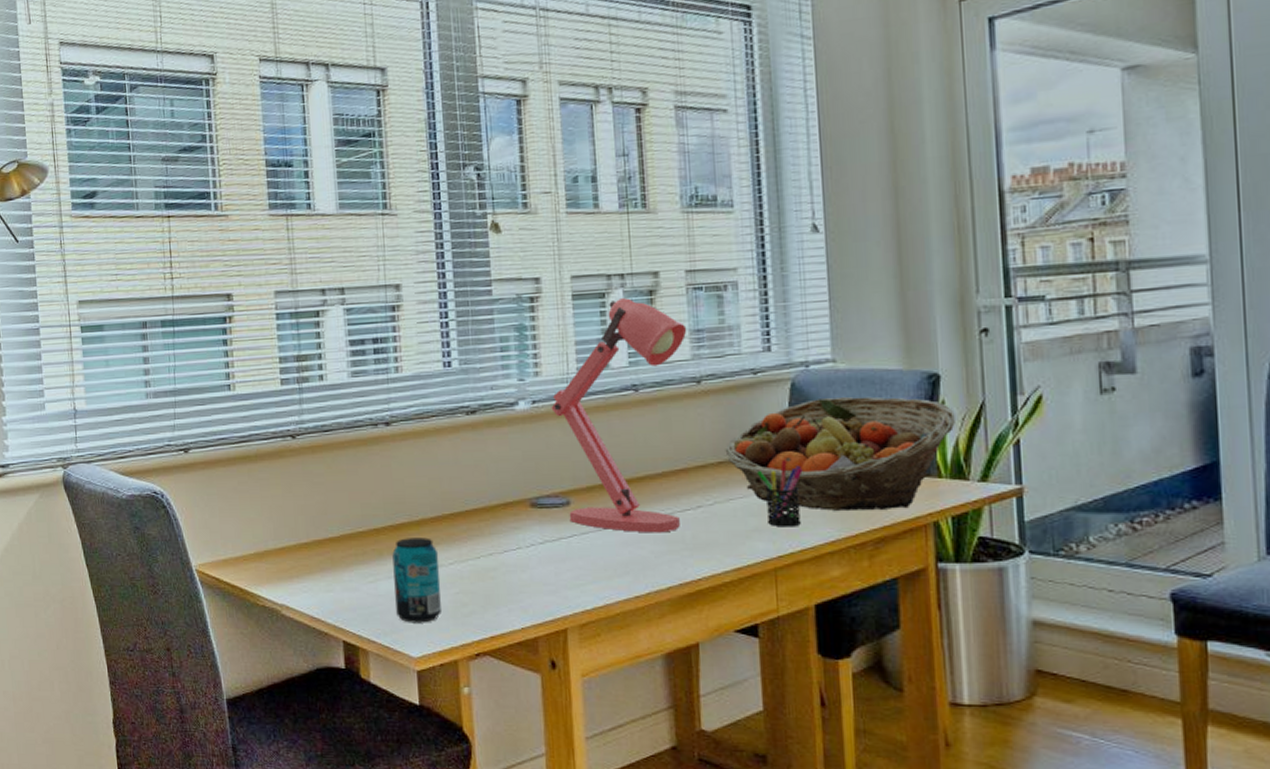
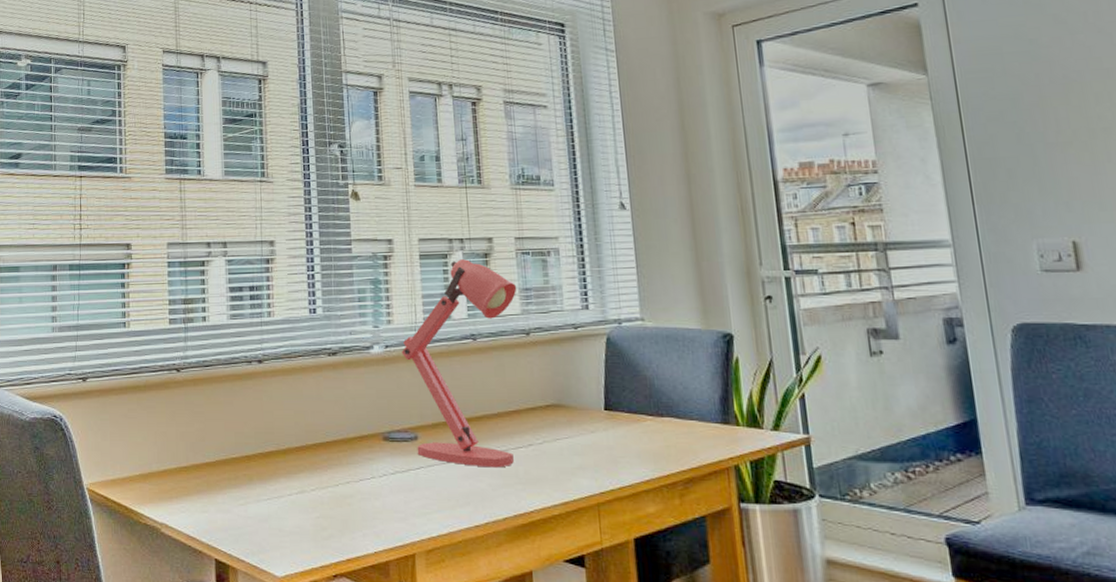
beverage can: present [392,537,441,623] -> none [261,465,304,545]
fruit basket: present [725,396,955,511] -> none [551,352,749,453]
pen holder: present [756,459,803,527] -> none [579,405,619,466]

